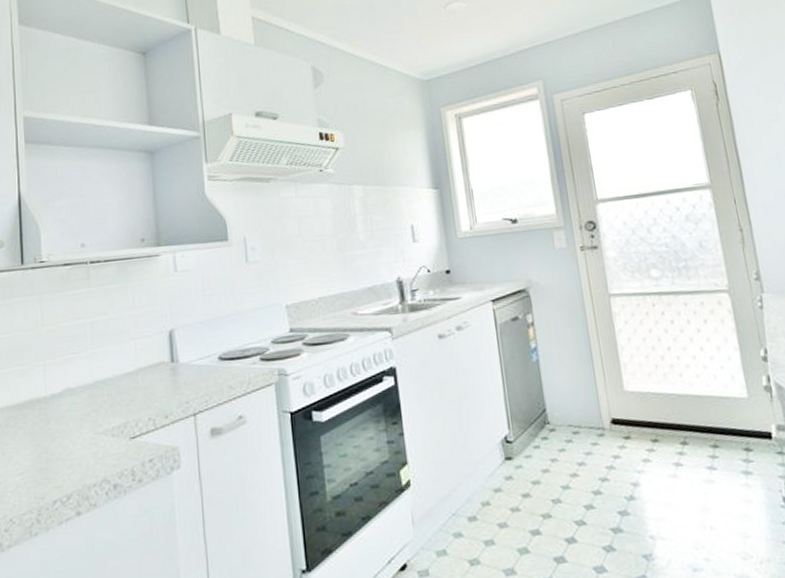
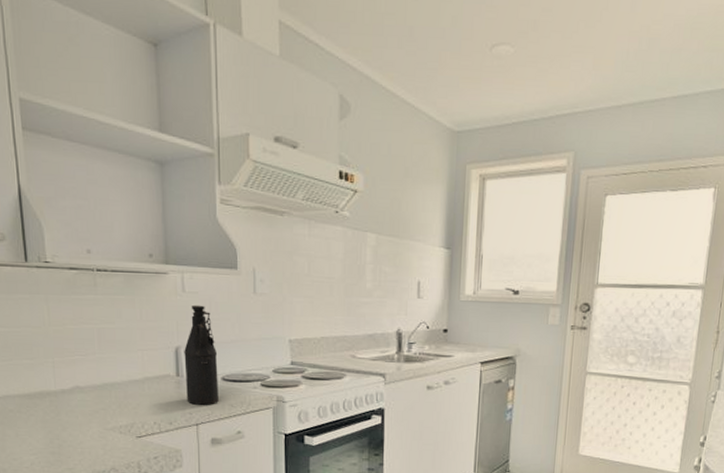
bottle: none [178,282,216,392] -> present [184,305,219,405]

